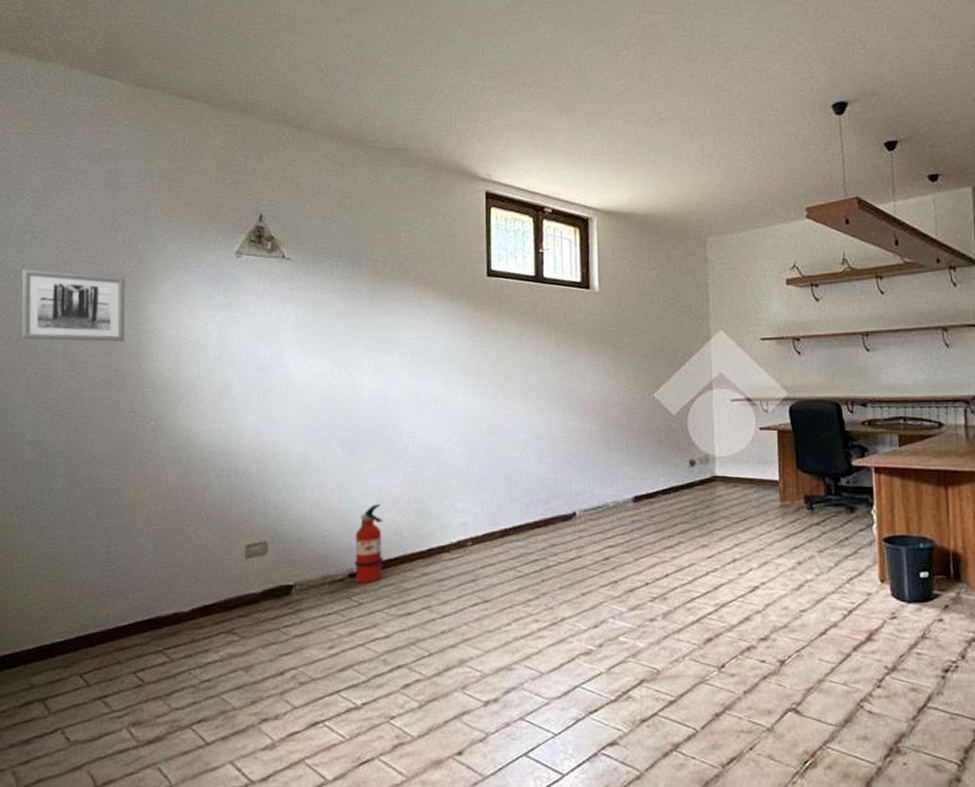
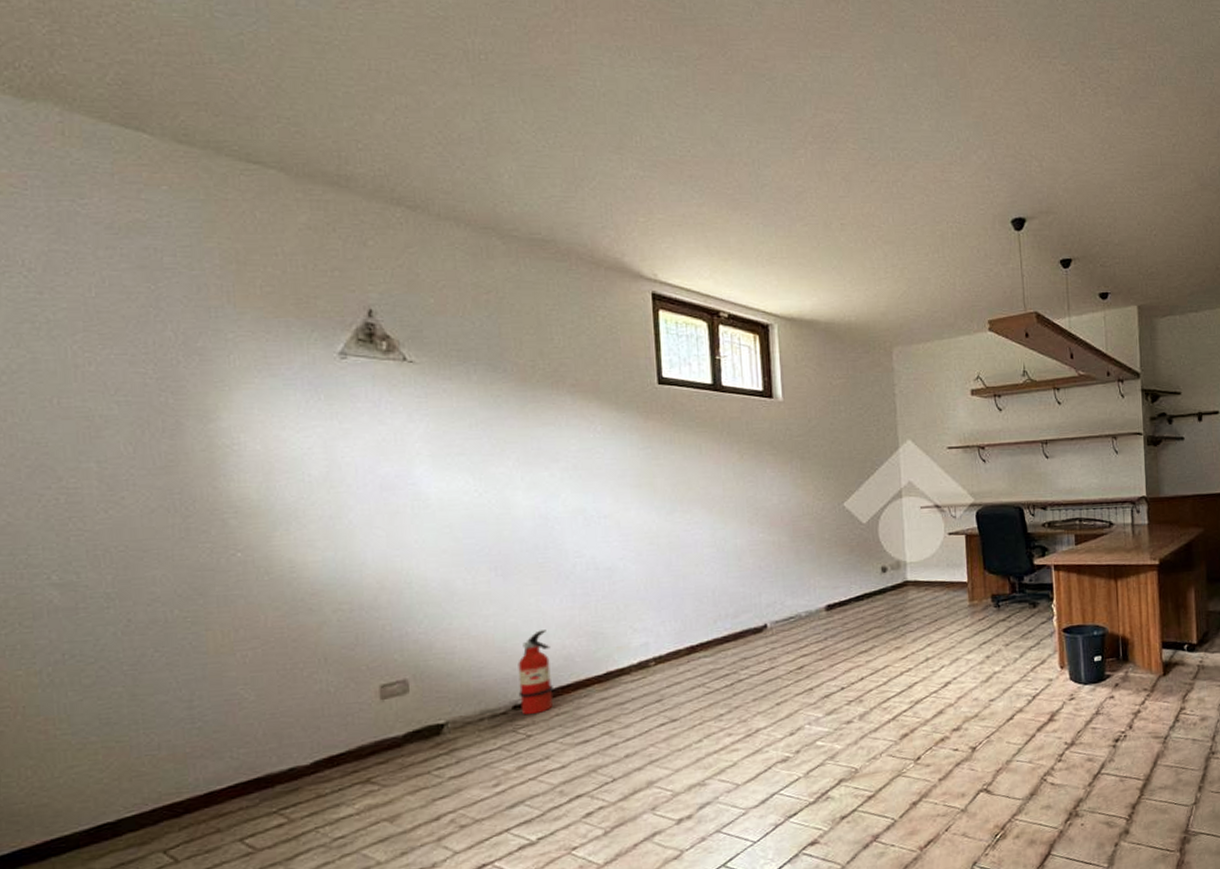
wall art: present [20,269,126,342] -> none [18,368,190,459]

